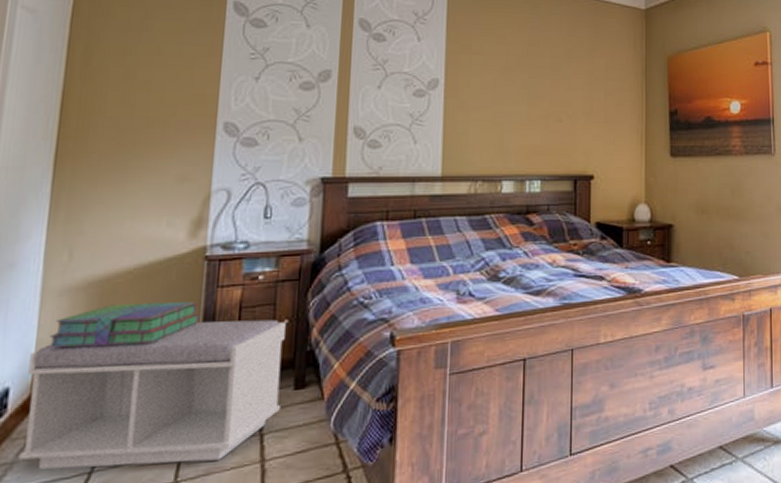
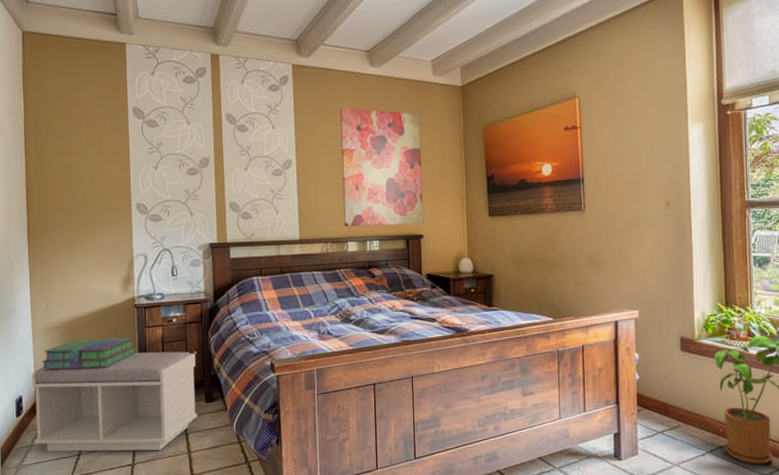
wall art: none [498,23,597,162] -> present [339,108,424,227]

